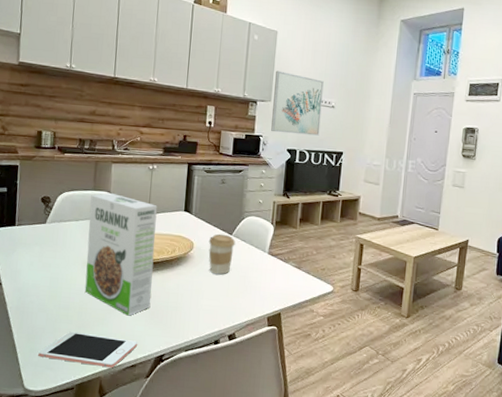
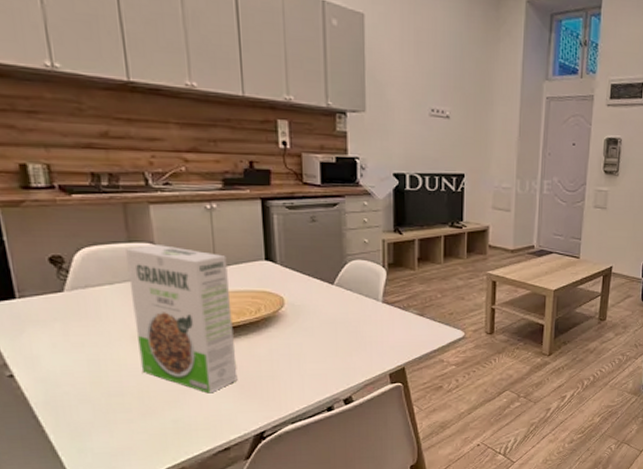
cell phone: present [38,331,137,368] -> none [90,420,227,457]
coffee cup: present [208,233,236,275] -> none [303,284,339,333]
wall art: present [271,70,324,136] -> none [367,69,433,155]

